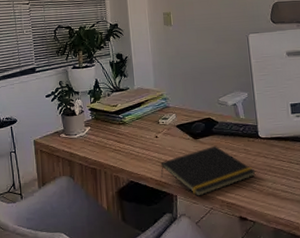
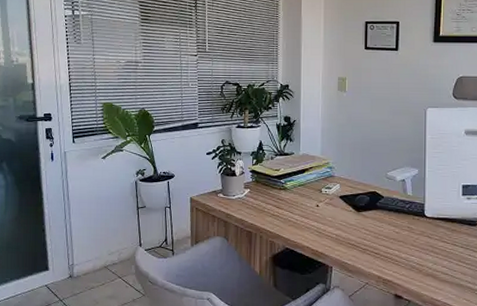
notepad: present [160,146,256,196] -> none [317,221,417,270]

